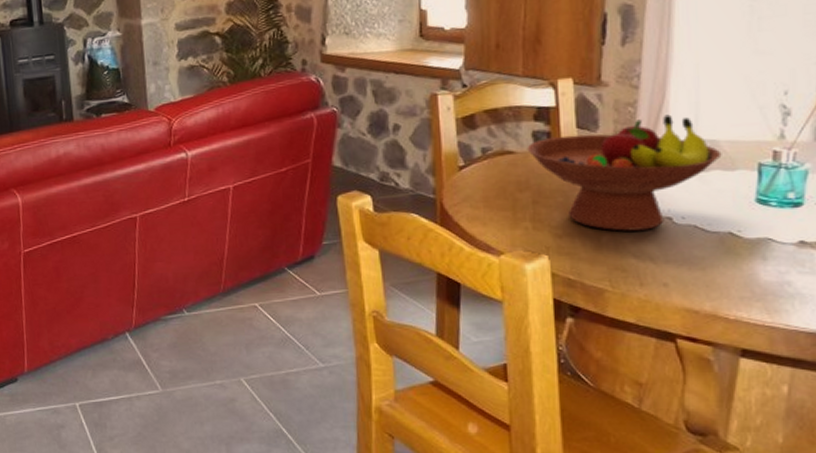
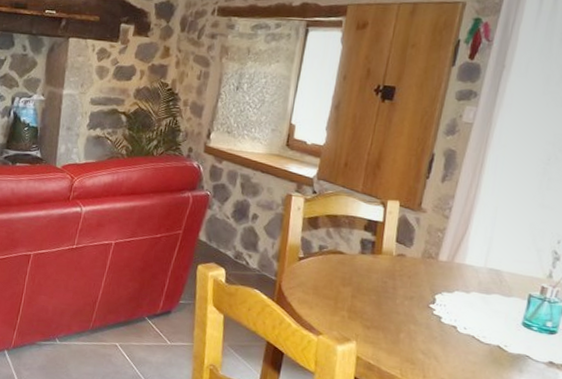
fruit bowl: present [527,114,722,231] -> none [354,243,503,334]

